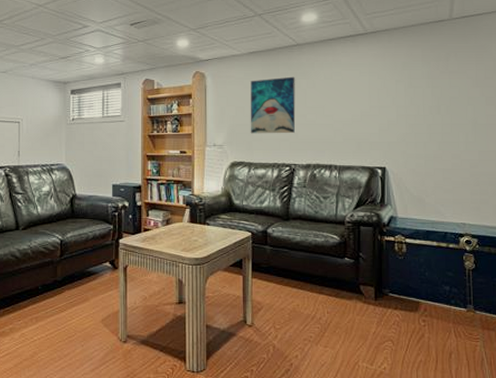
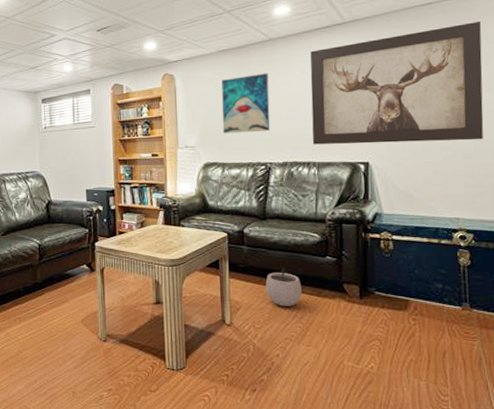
plant pot: none [287,266,321,307] -> present [266,265,302,306]
wall art: none [334,41,488,150] -> present [310,21,484,145]

